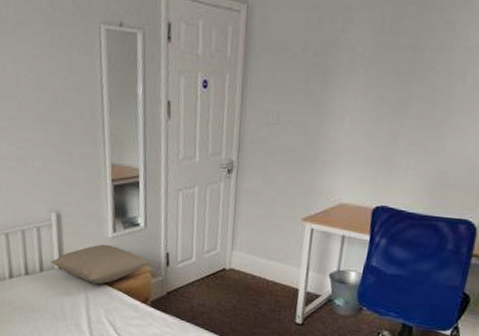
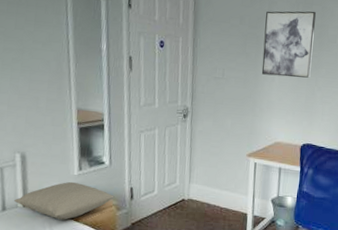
wall art: none [327,26,409,120] -> present [261,11,316,78]

